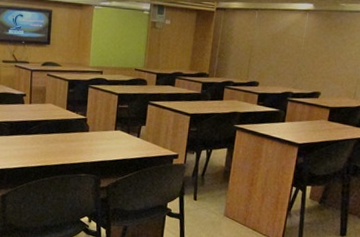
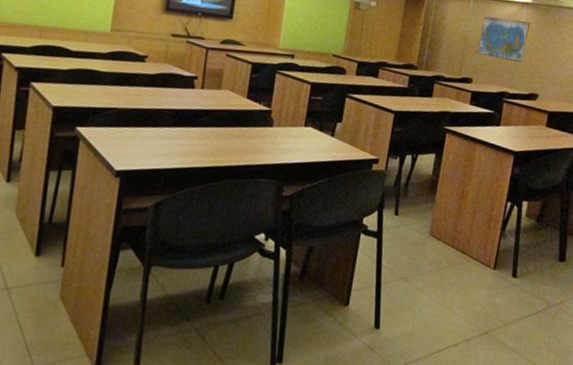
world map: none [263,25,313,65] -> present [477,16,531,63]

